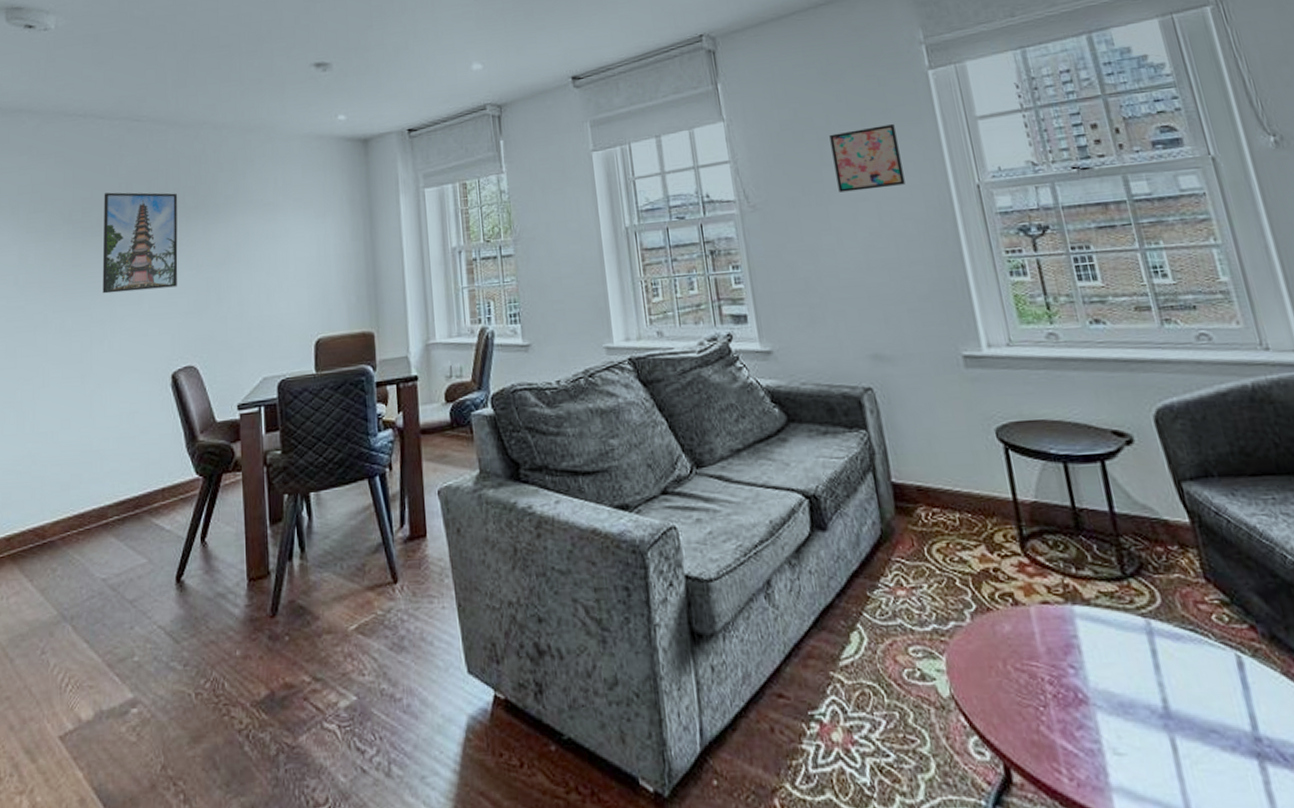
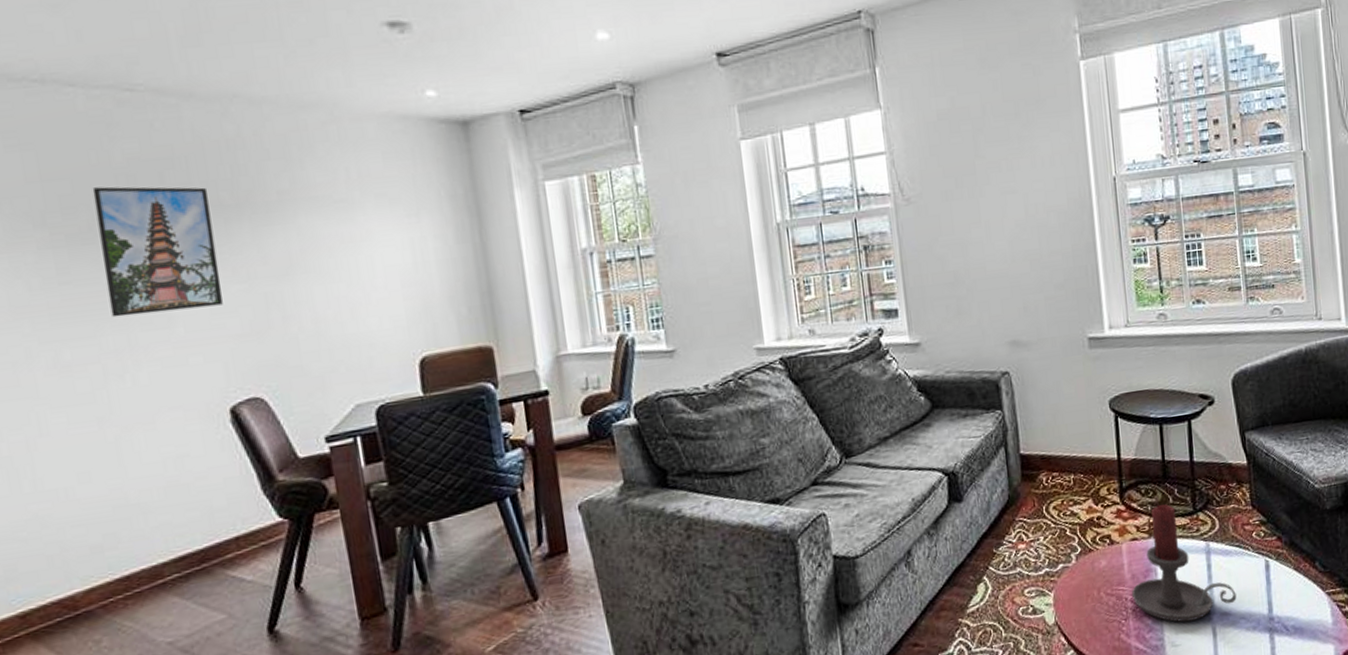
wall art: present [829,124,905,193] -> none [984,116,1051,185]
candle holder: none [1049,563,1201,723] -> present [1132,504,1237,622]

